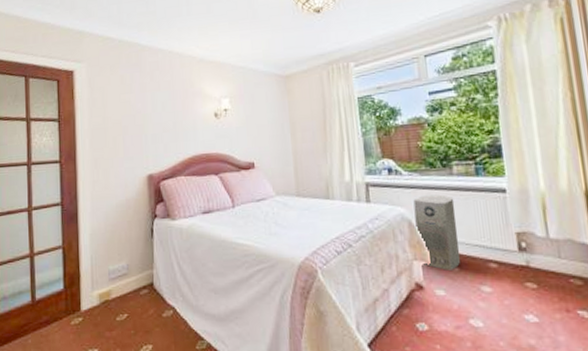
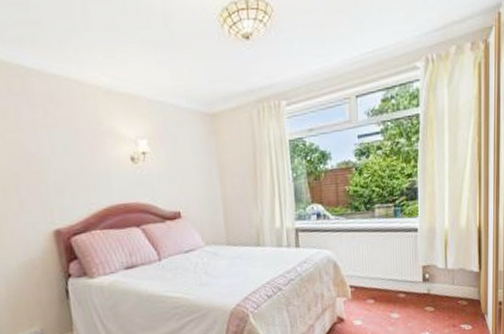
air purifier: present [413,194,461,270] -> none [339,236,377,304]

